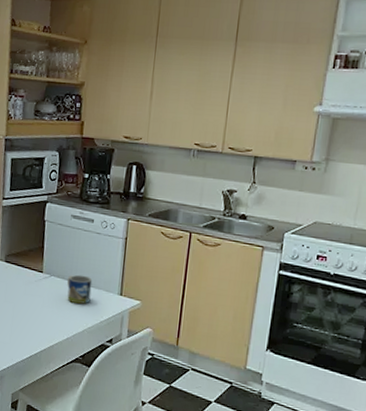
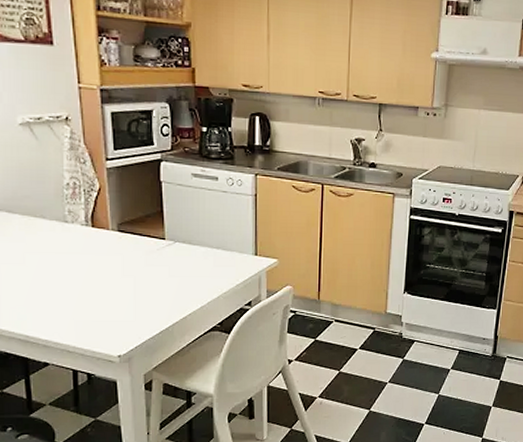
mug: present [67,274,93,304] -> none [195,238,223,270]

